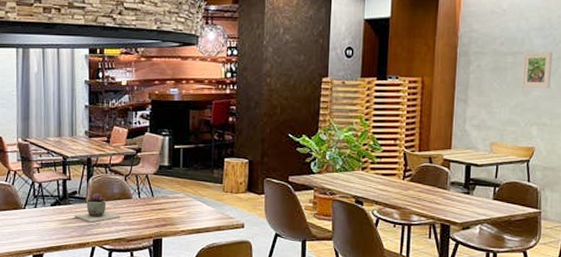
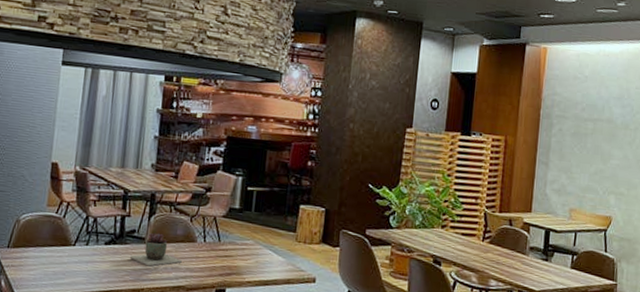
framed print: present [521,51,552,89] -> none [600,119,630,158]

